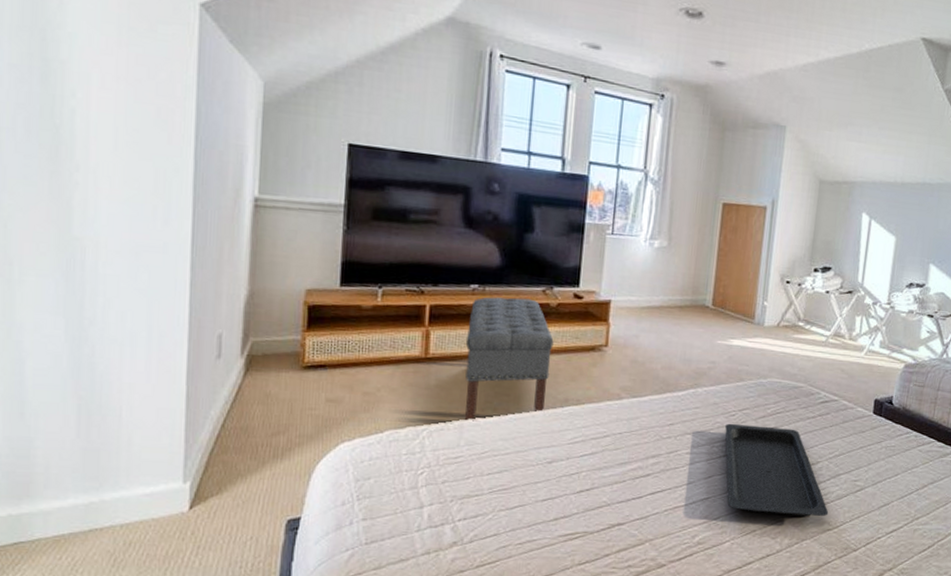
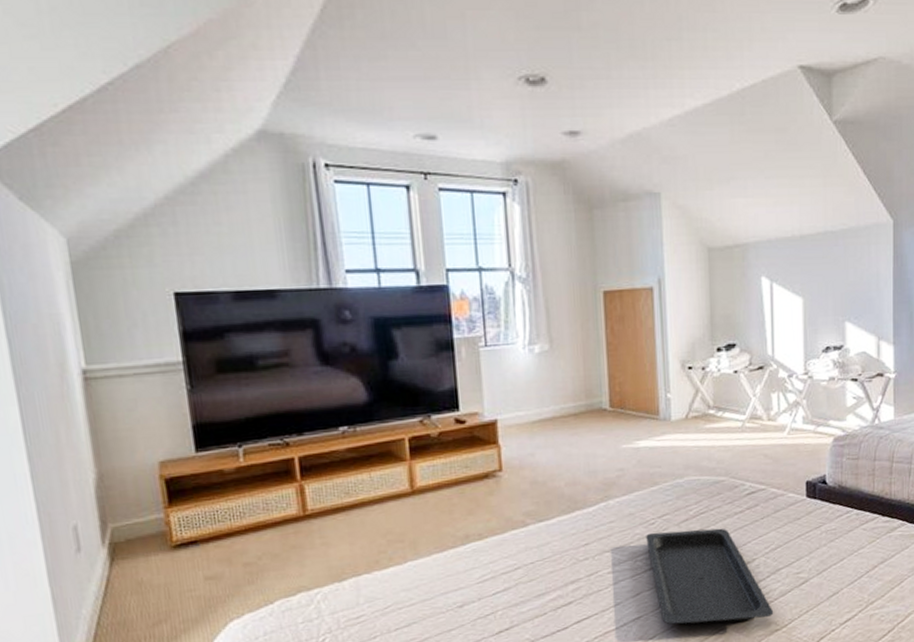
bench: present [465,297,554,422] -> none [344,432,444,576]

